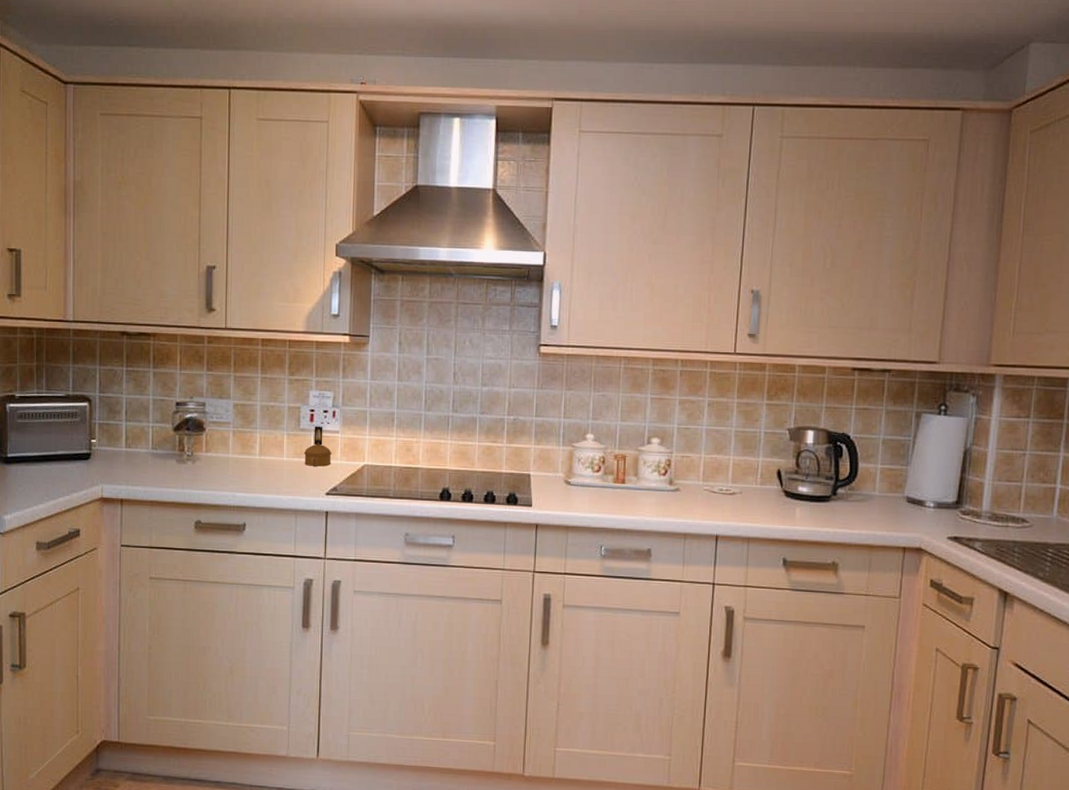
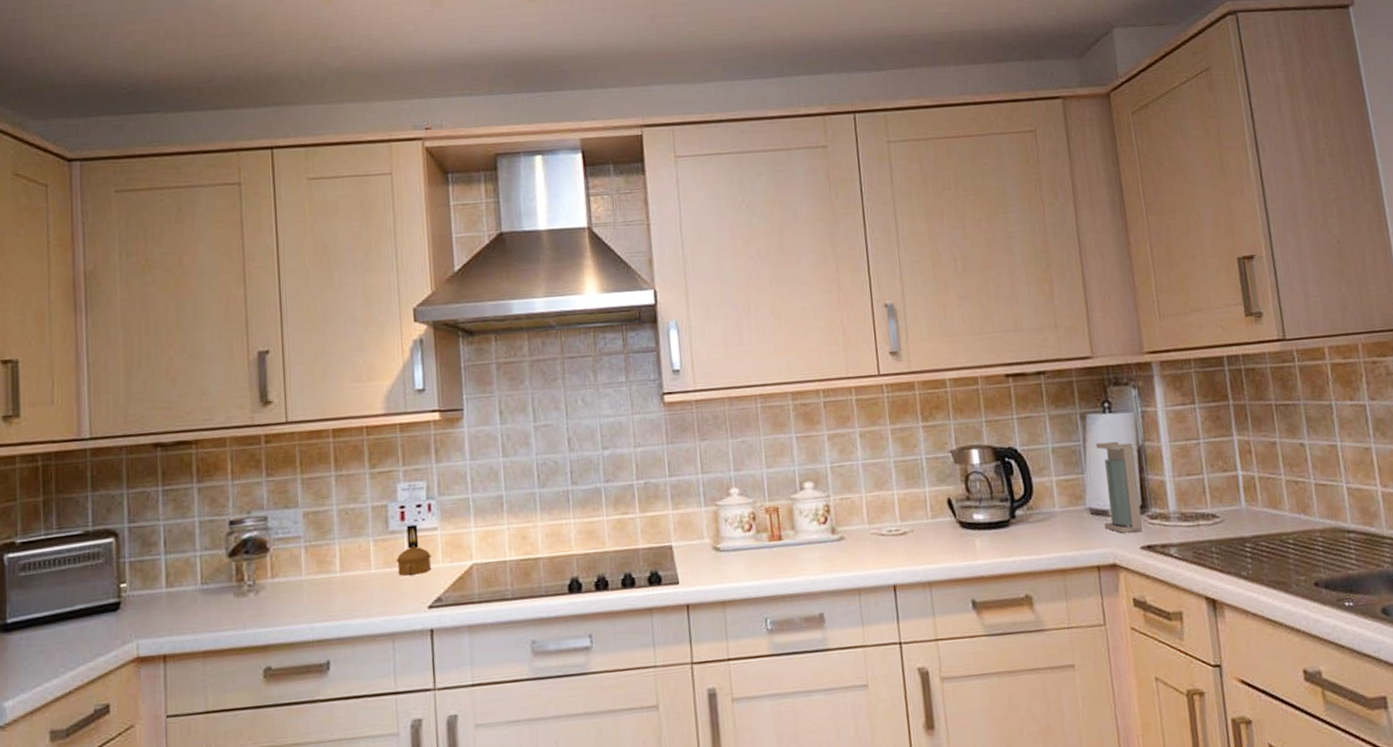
soap dispenser: none [917,441,961,523] -> present [1095,441,1143,533]

